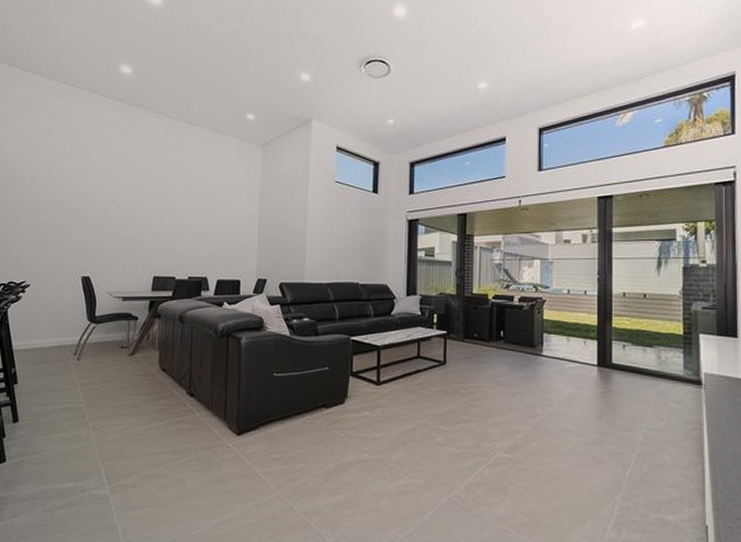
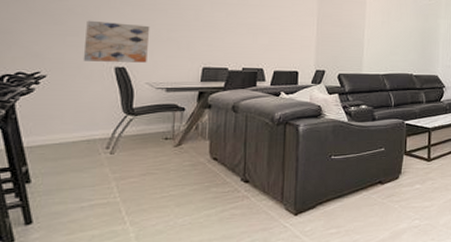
wall art: none [57,232,110,272] -> present [83,20,150,63]

